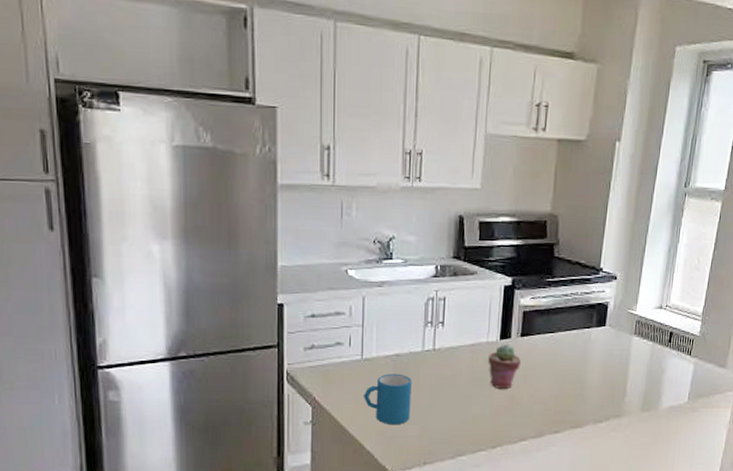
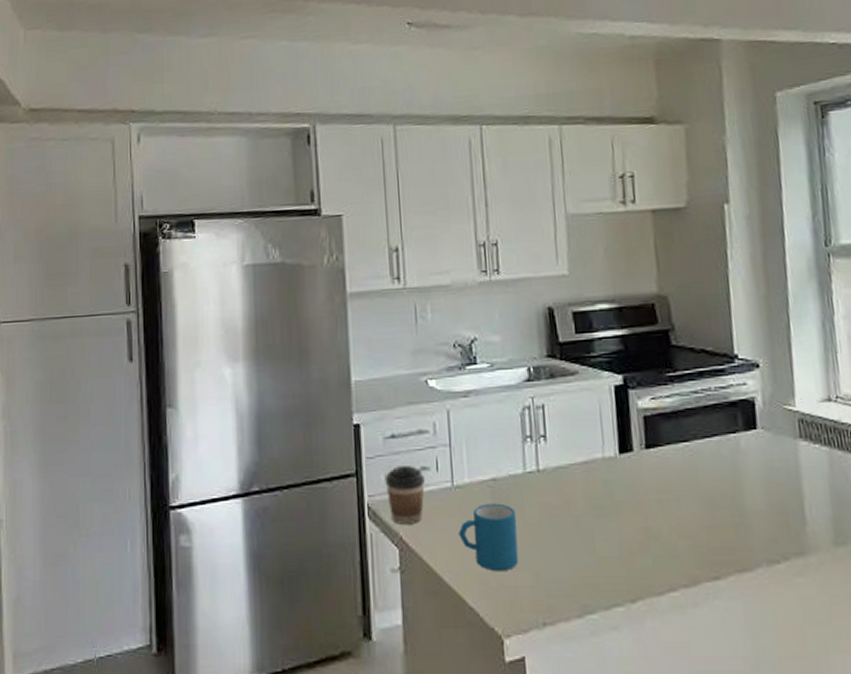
coffee cup: none [303,341,338,388] -> present [385,466,425,524]
potted succulent: present [488,344,521,388] -> none [607,460,652,519]

